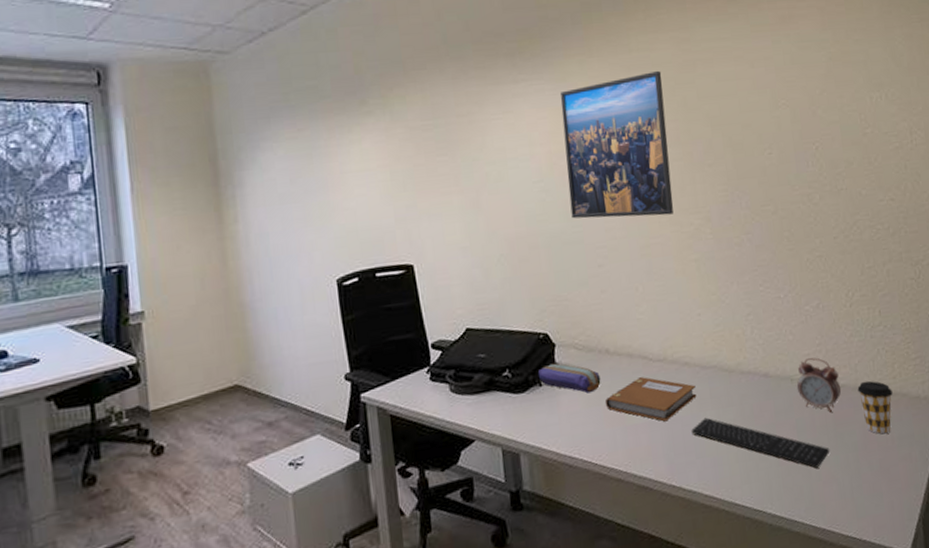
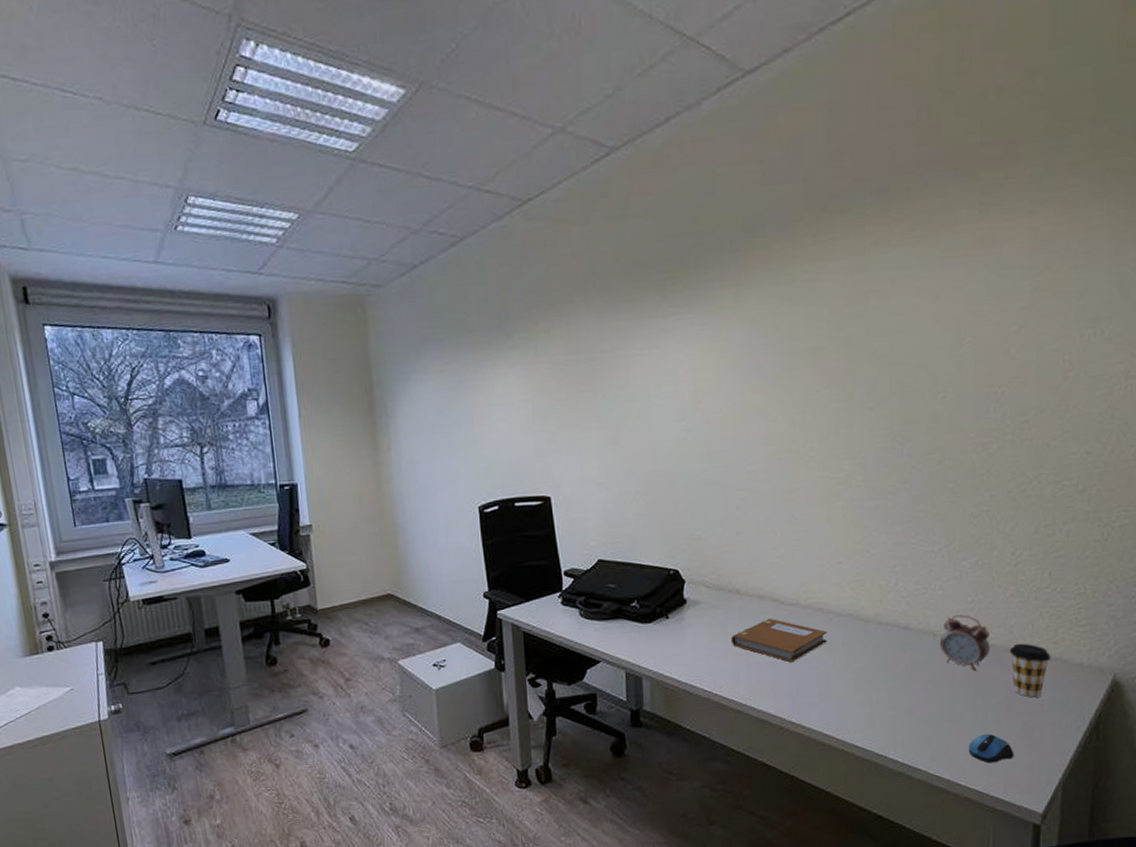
pencil case: present [539,363,601,394] -> none [666,598,728,629]
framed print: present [560,70,674,219] -> none [711,303,827,460]
keyboard: present [691,417,830,468] -> none [817,663,968,723]
computer mouse: none [836,475,877,506] -> present [968,733,1014,763]

